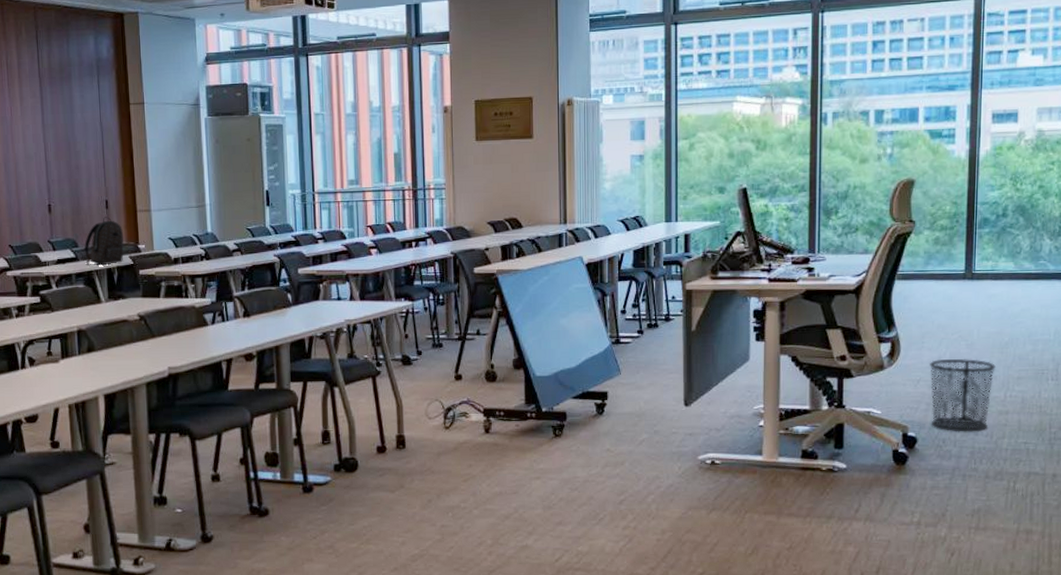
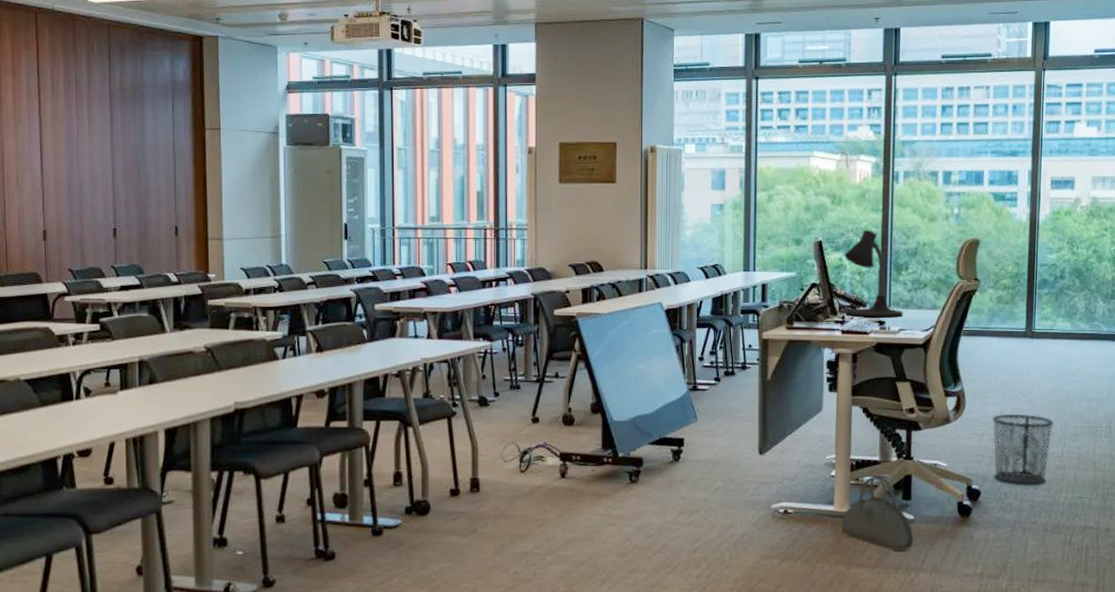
backpack: present [84,217,124,265] -> none [150,243,192,293]
desk lamp: none [770,174,834,265] -> present [844,229,904,318]
handbag: none [771,423,847,500] -> present [842,474,914,551]

